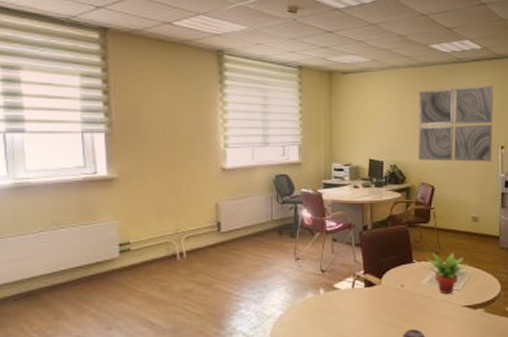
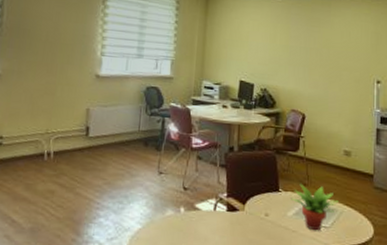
wall art: present [419,85,494,162] -> none [290,18,371,96]

